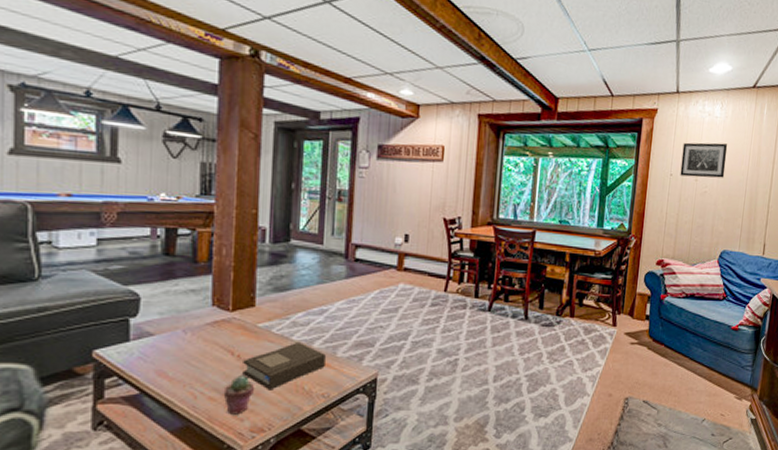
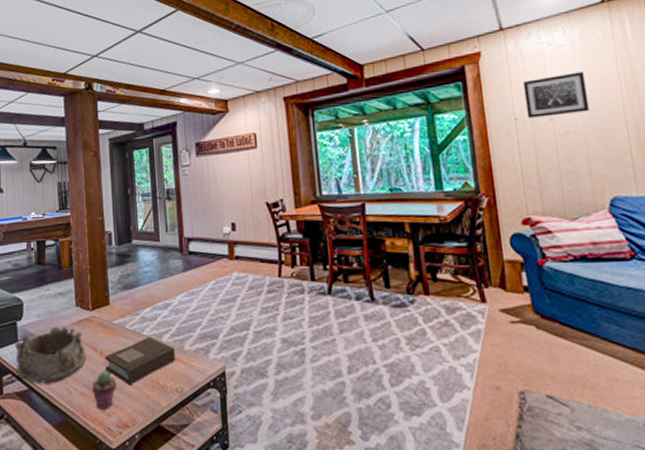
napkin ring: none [124,326,219,388] -> present [15,325,86,384]

